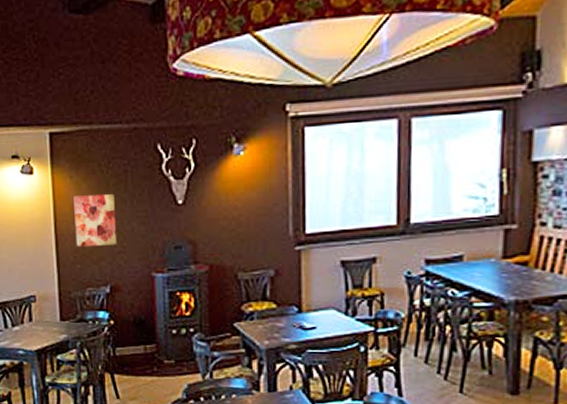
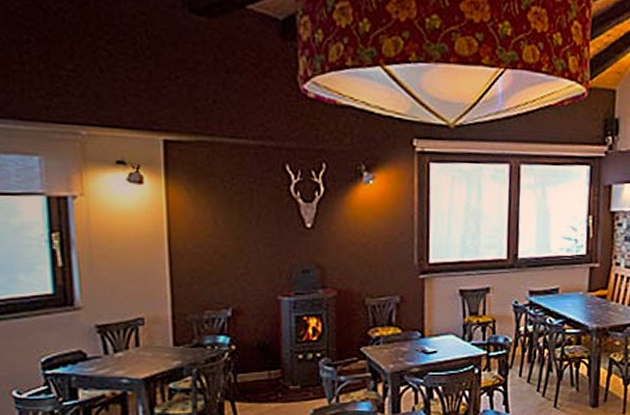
wall art: present [74,194,118,248] -> none [191,211,241,267]

